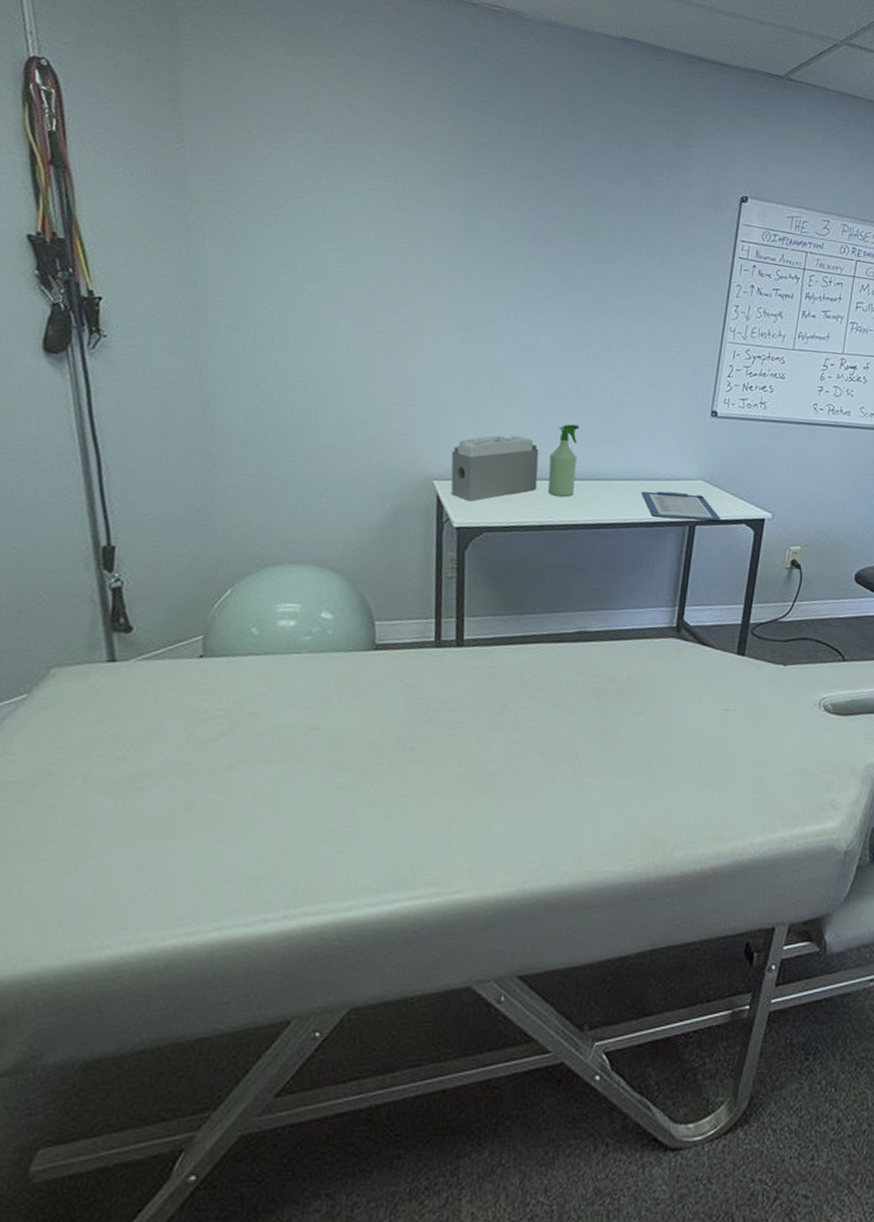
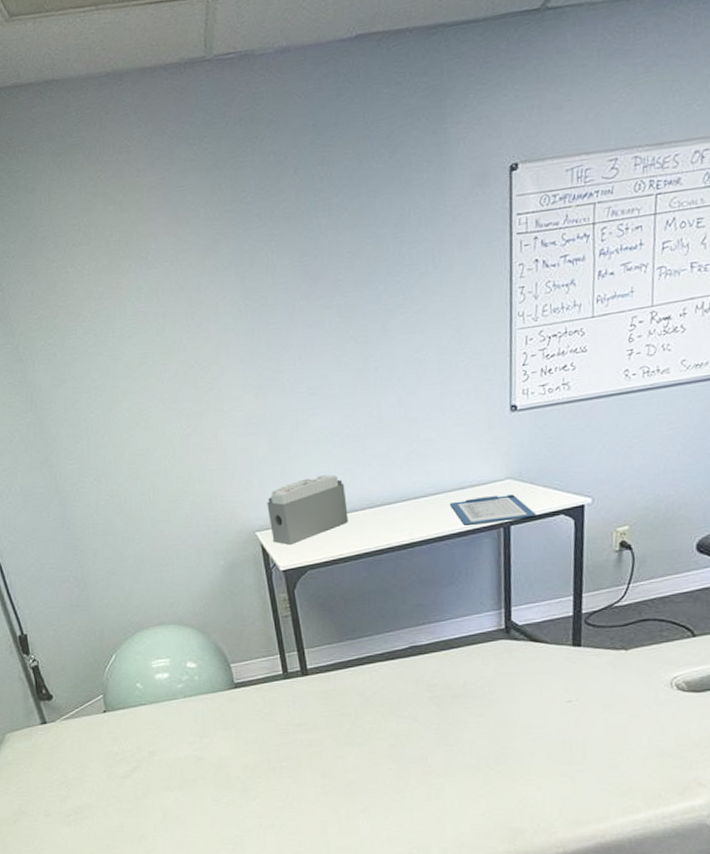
spray bottle: present [548,424,580,497] -> none [356,452,384,524]

